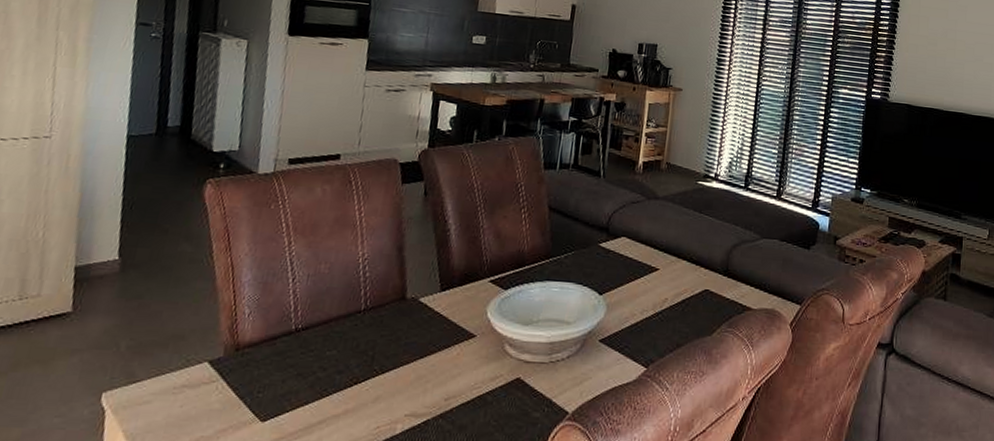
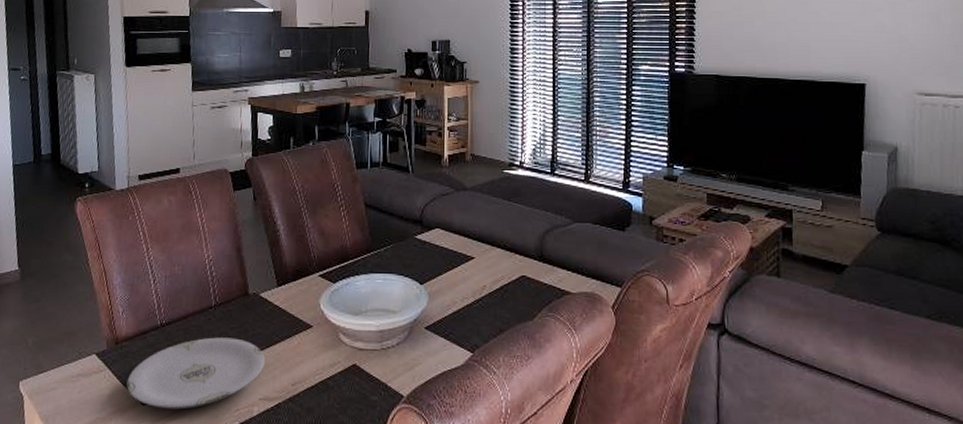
plate: none [243,345,417,427] -> present [126,337,265,410]

